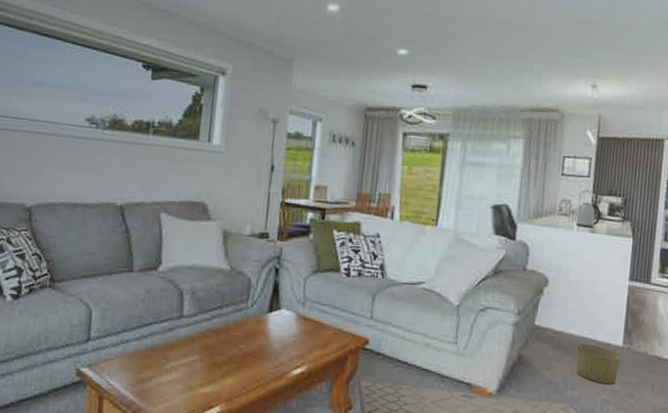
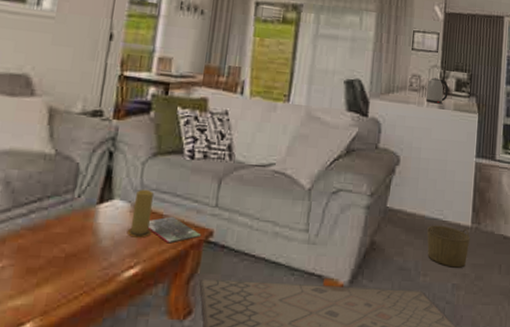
candle: none [293,301,315,343] -> present [126,189,154,238]
magazine: none [311,325,359,349] -> present [147,216,202,244]

